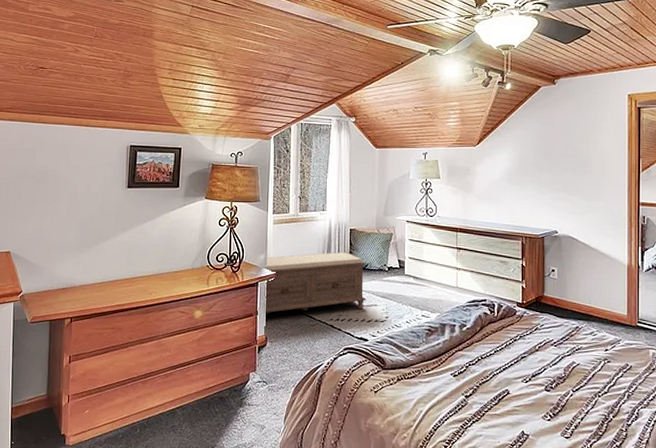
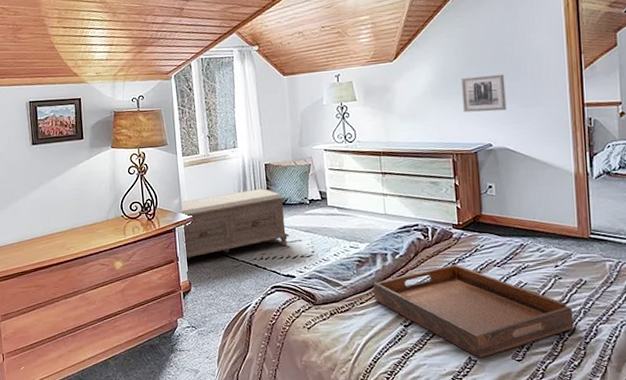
serving tray: none [439,340,618,433] -> present [373,264,574,358]
wall art: none [534,168,573,202] -> present [460,74,507,113]

